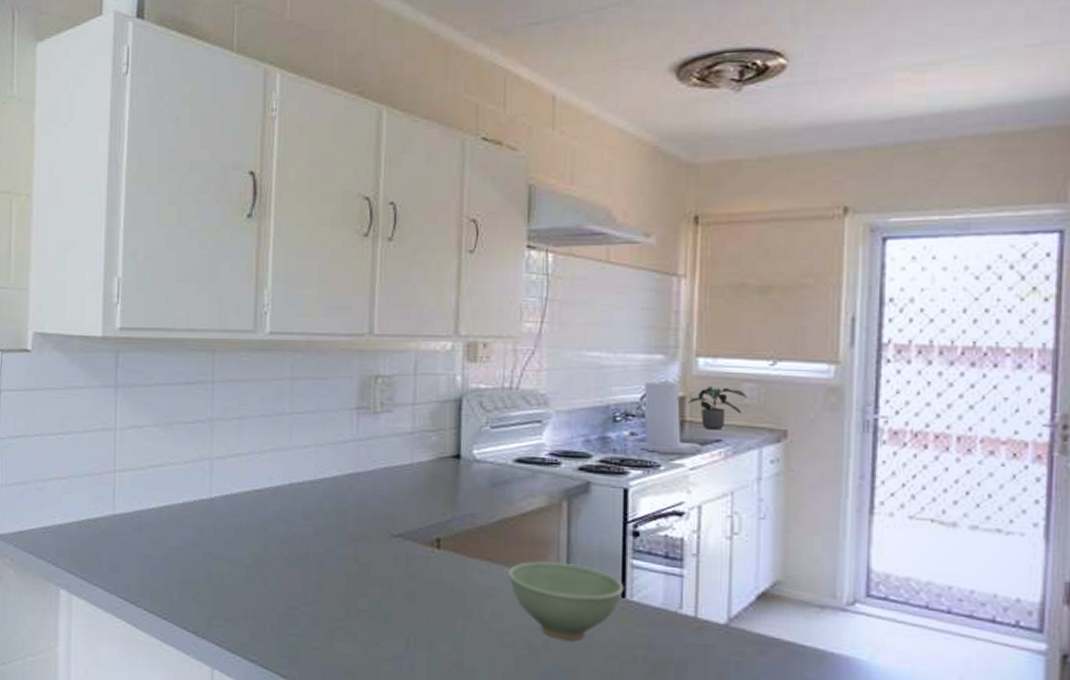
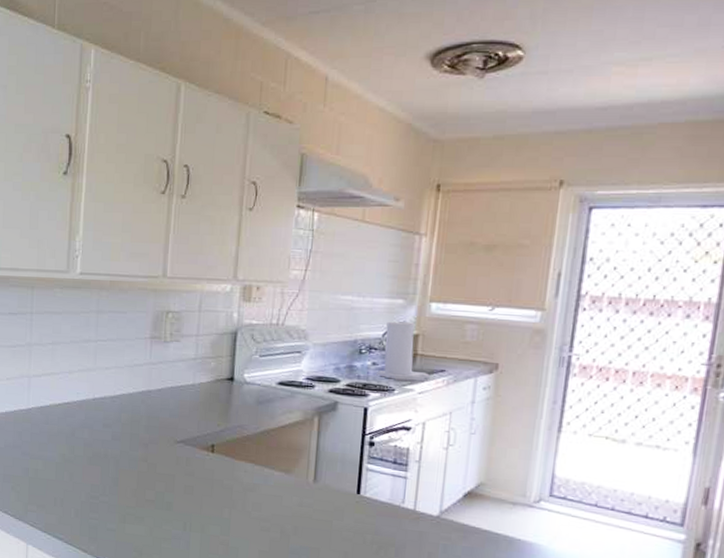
bowl: present [508,561,625,640] -> none [268,464,360,526]
potted plant: present [687,386,748,430] -> none [420,326,469,362]

